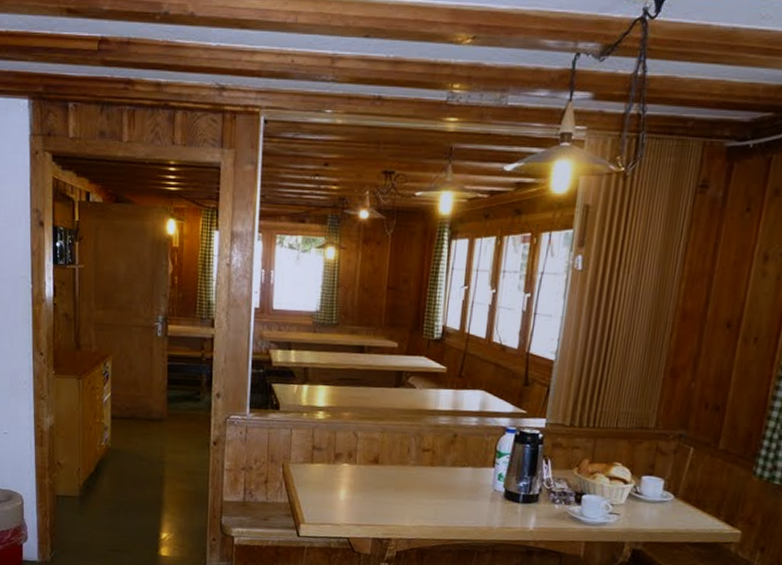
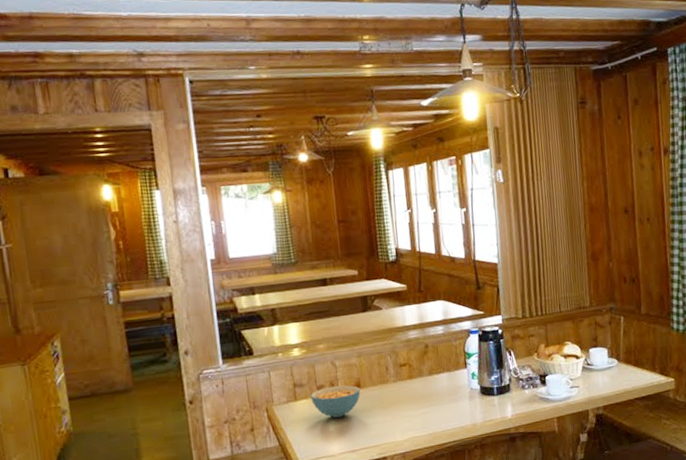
cereal bowl: none [327,456,378,489] -> present [310,385,361,418]

